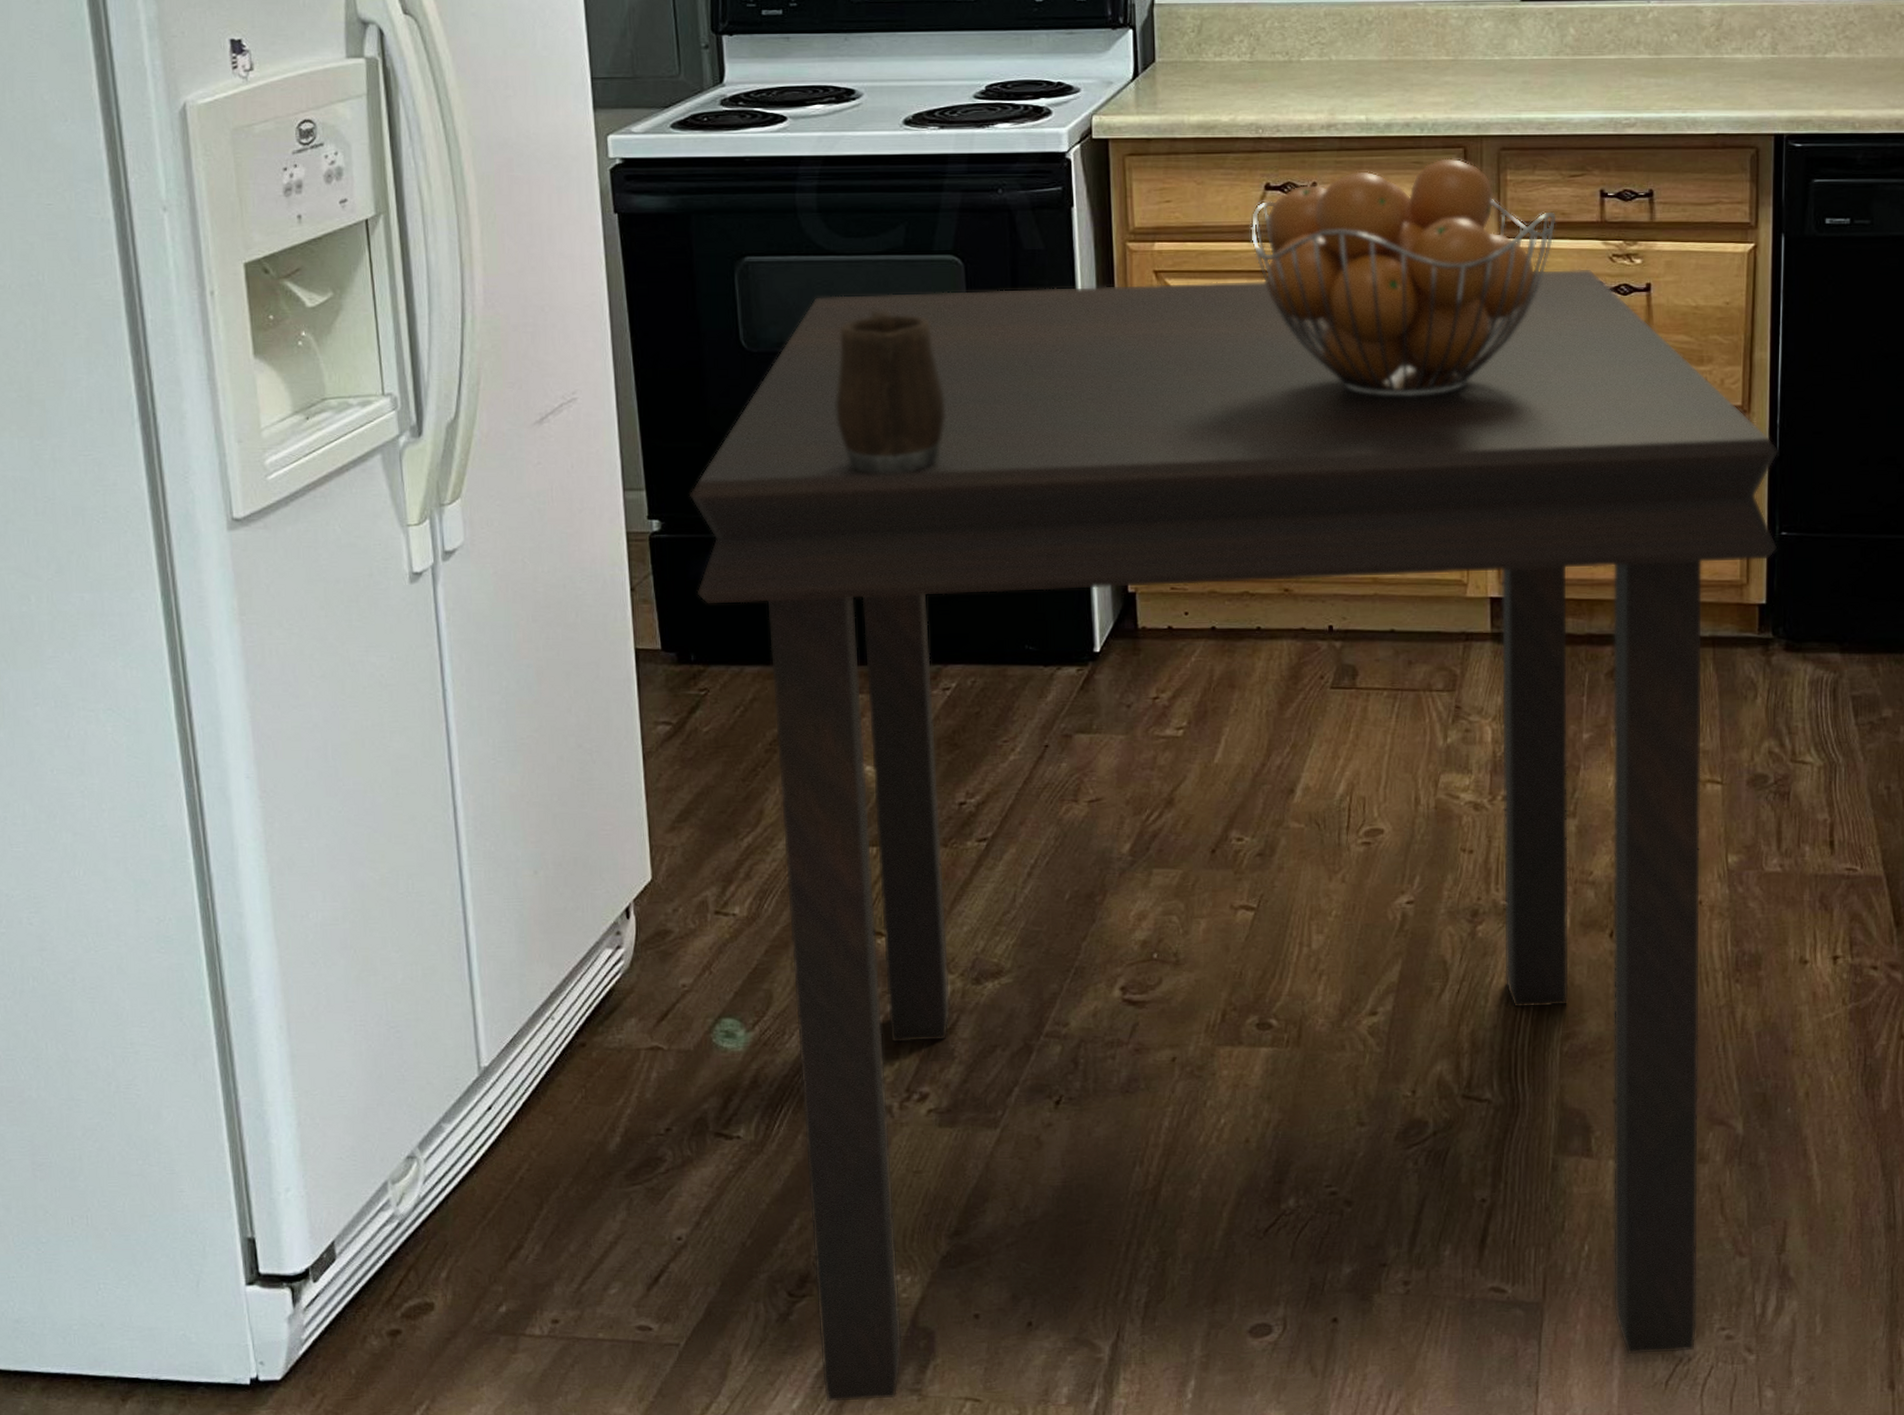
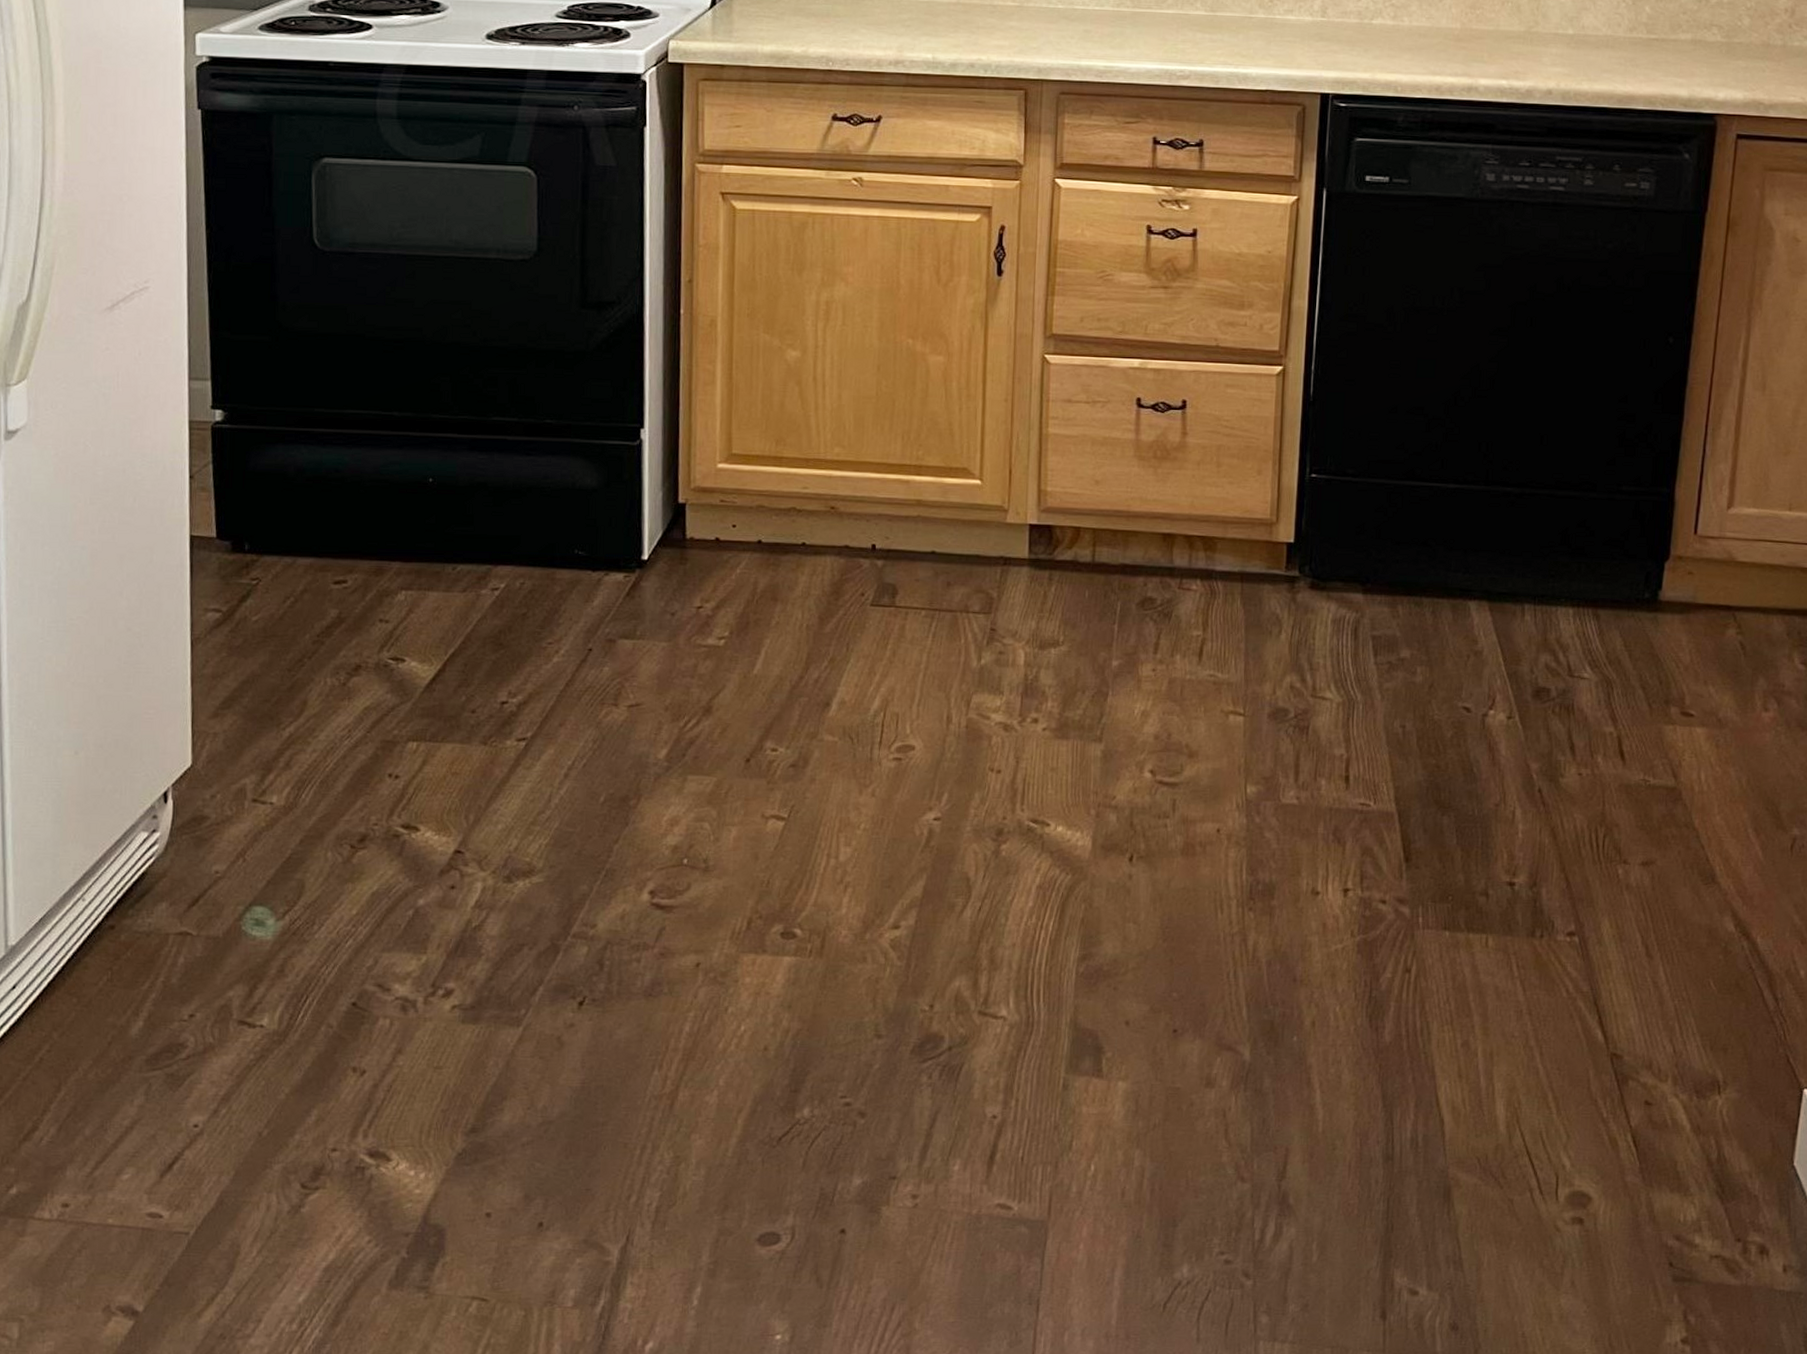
dining table: present [688,269,1779,1403] -> none [253,199,1312,1298]
mug: present [836,309,946,473] -> none [403,216,511,376]
fruit basket: present [1250,158,1558,399] -> none [816,99,1111,329]

